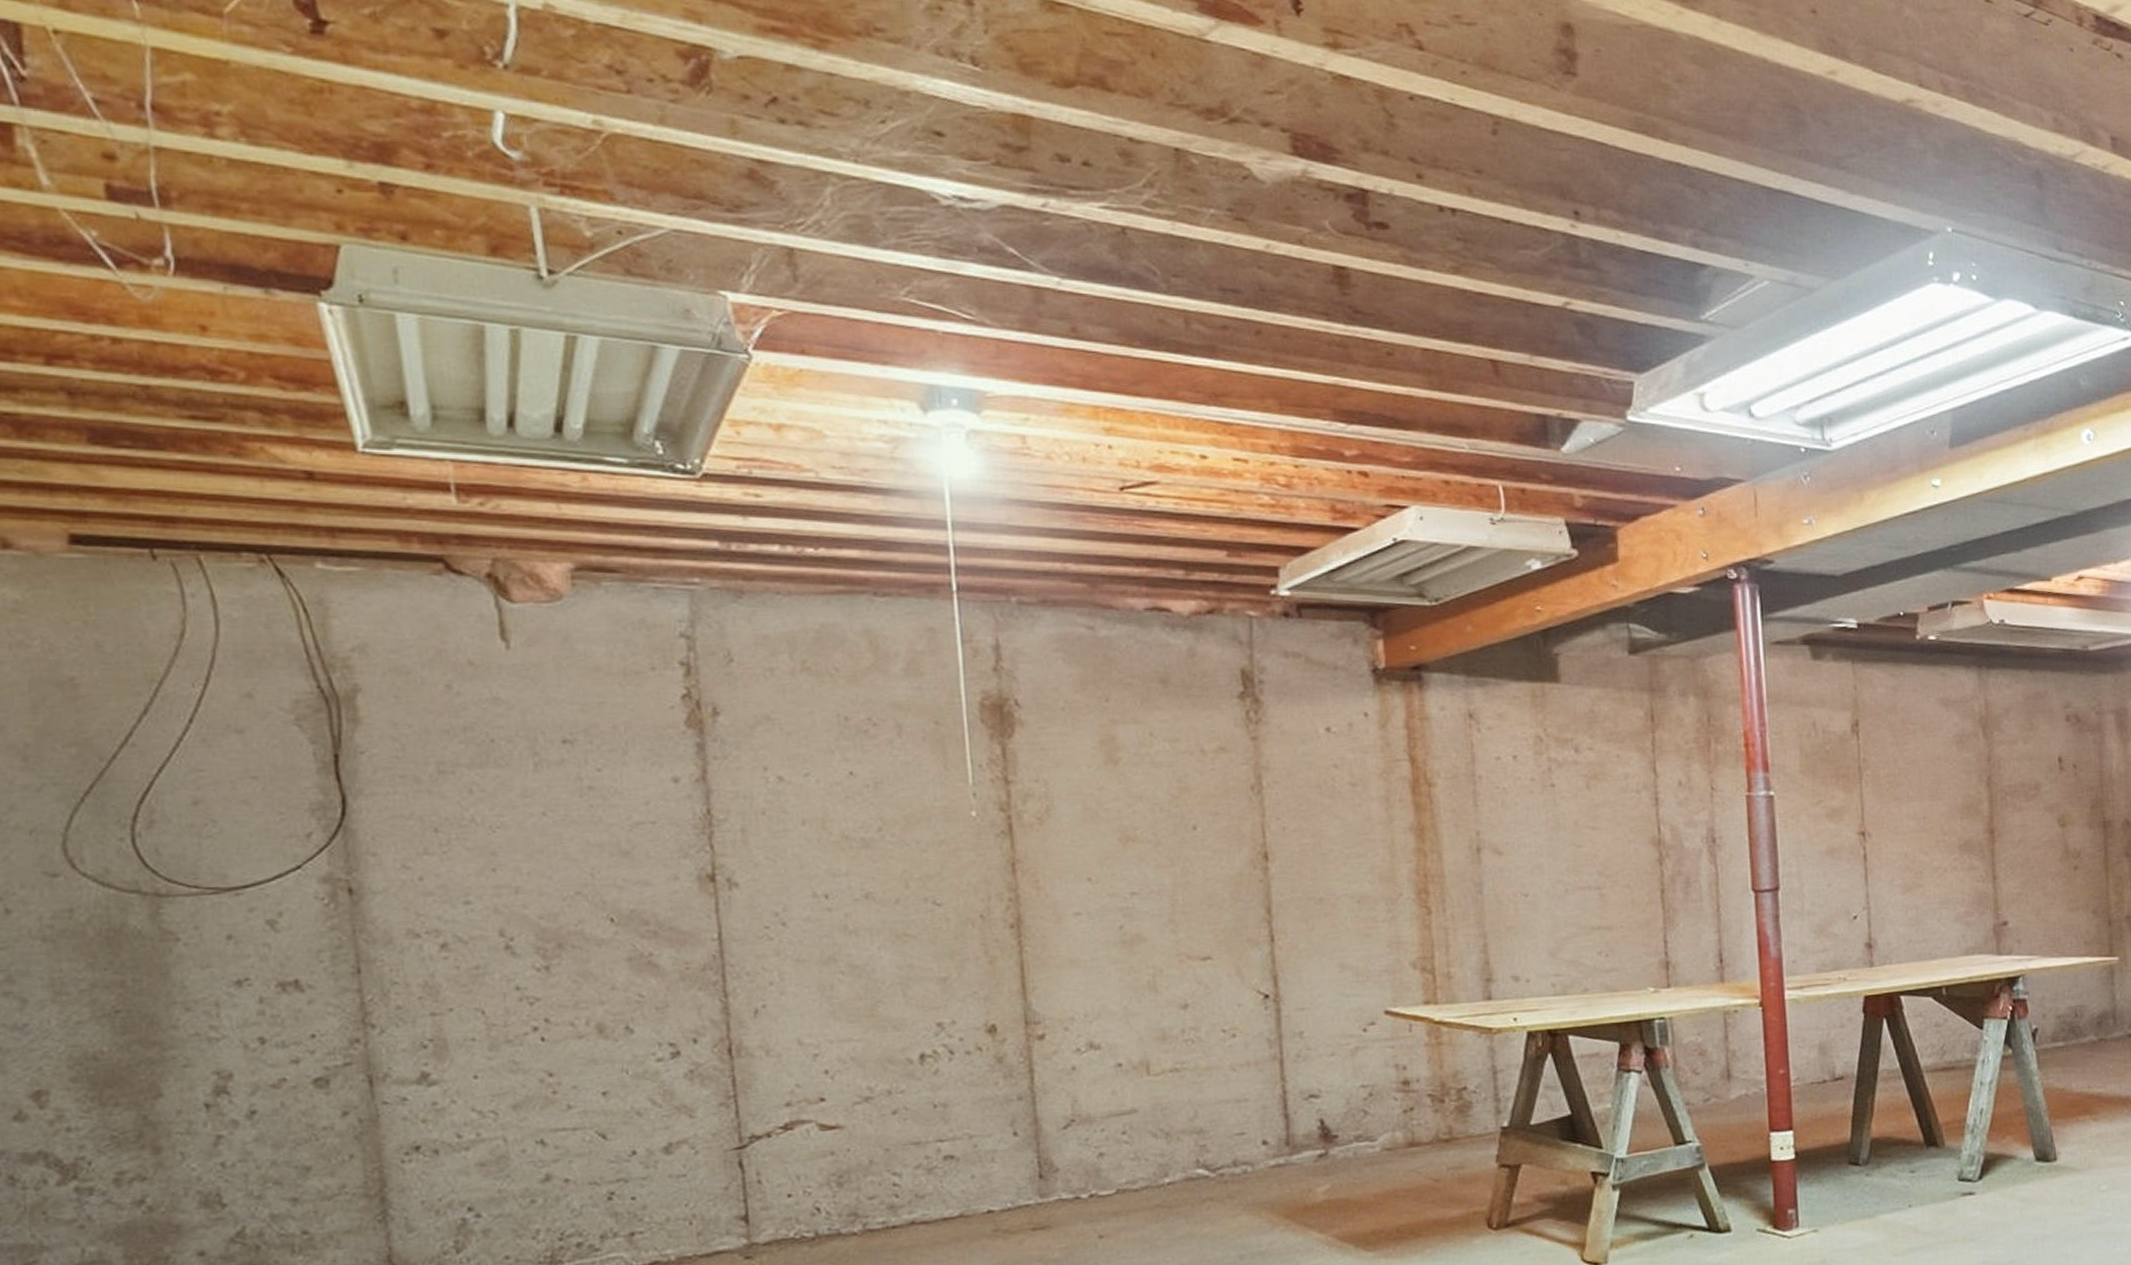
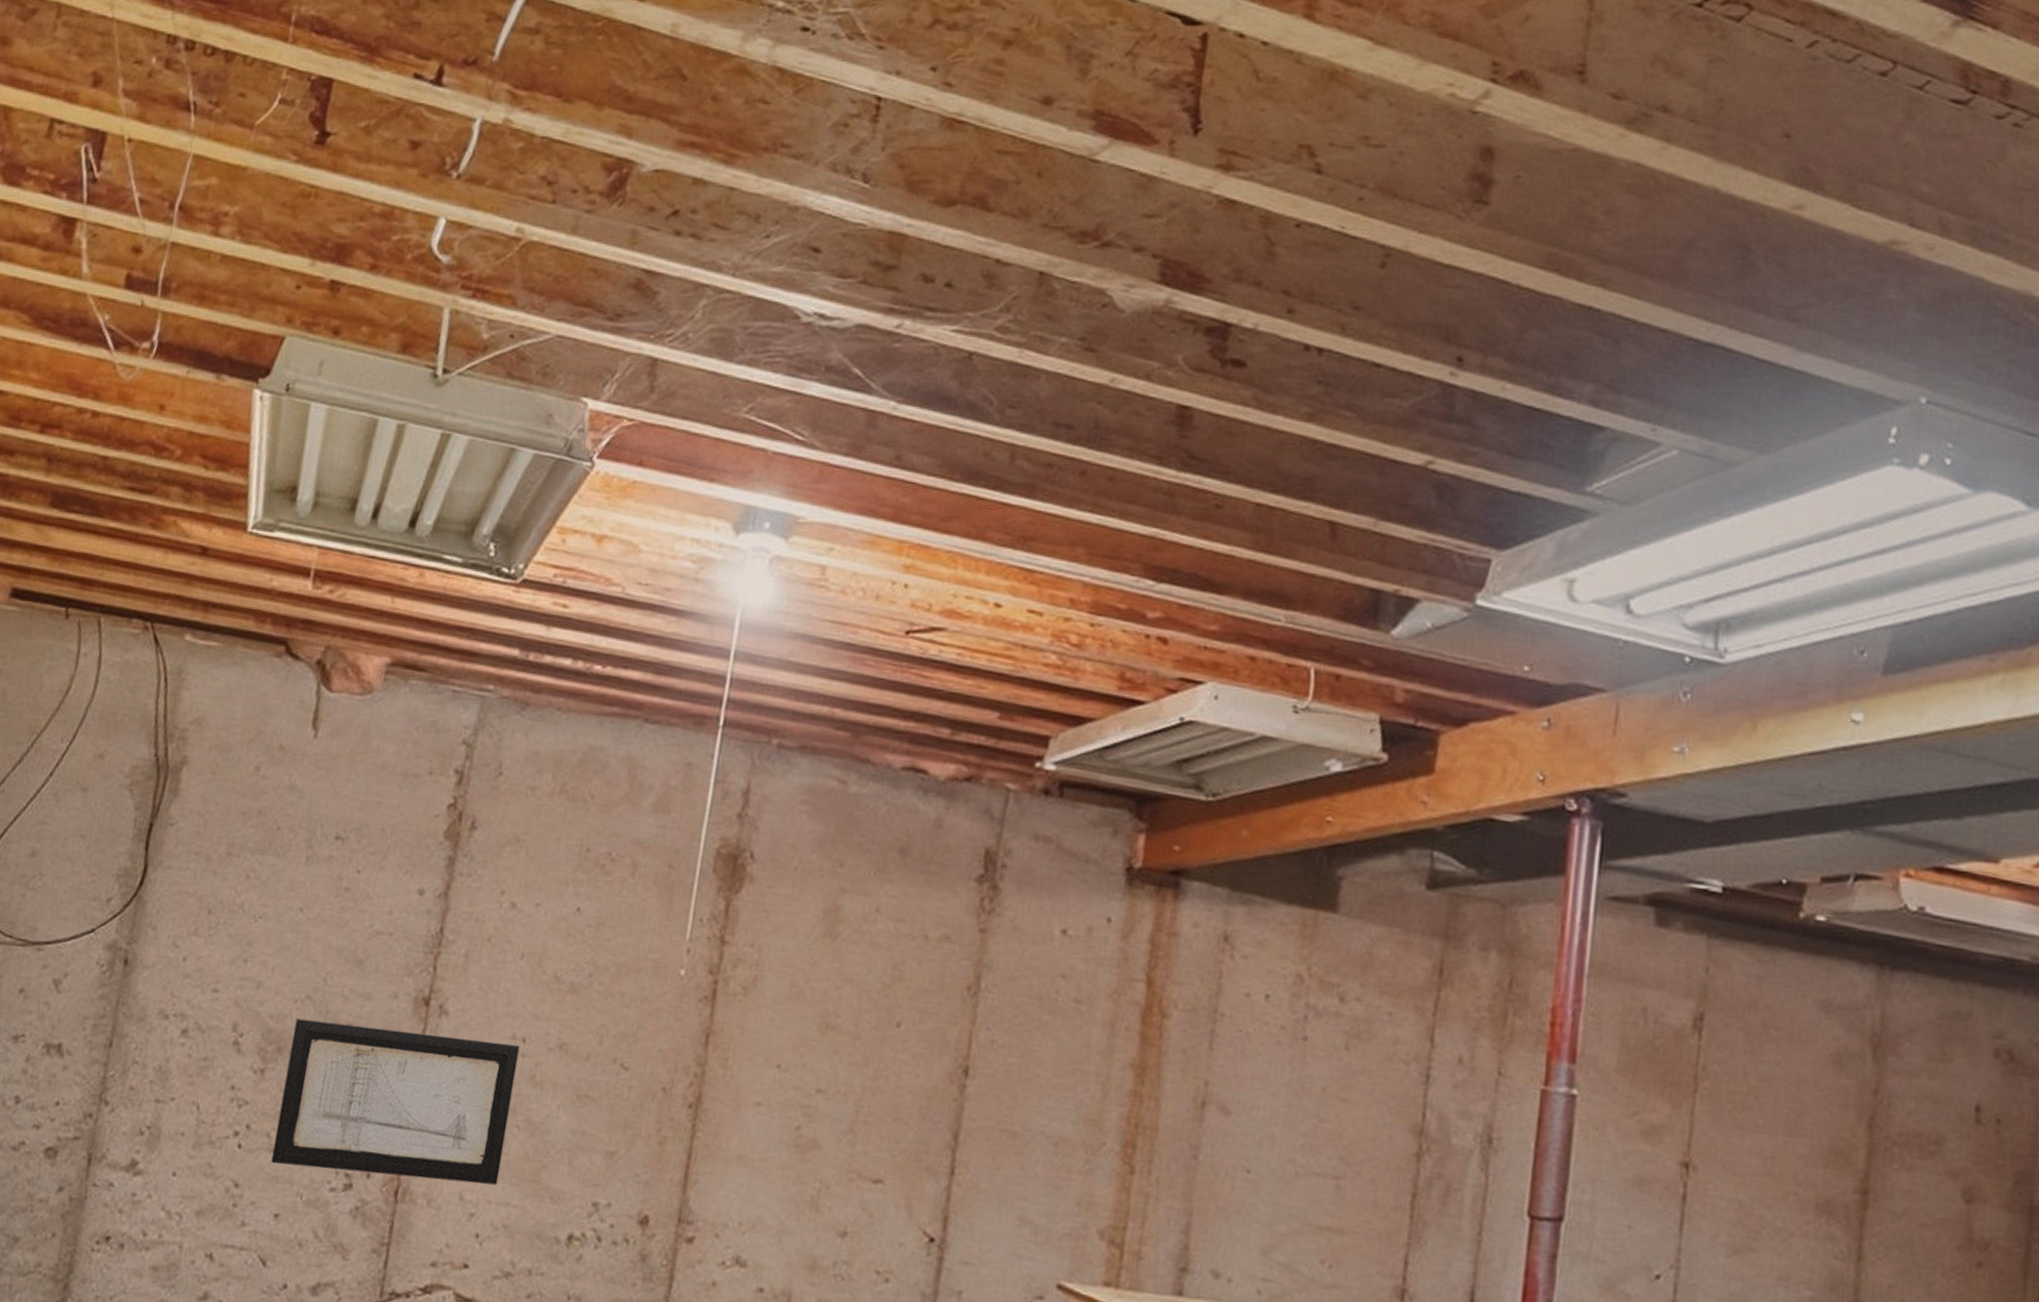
wall art: none [570,901,835,1049] -> present [271,1018,520,1185]

